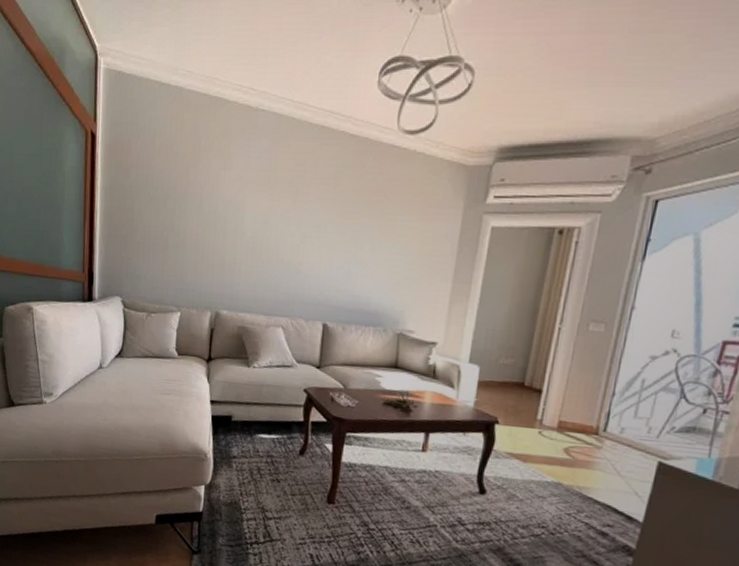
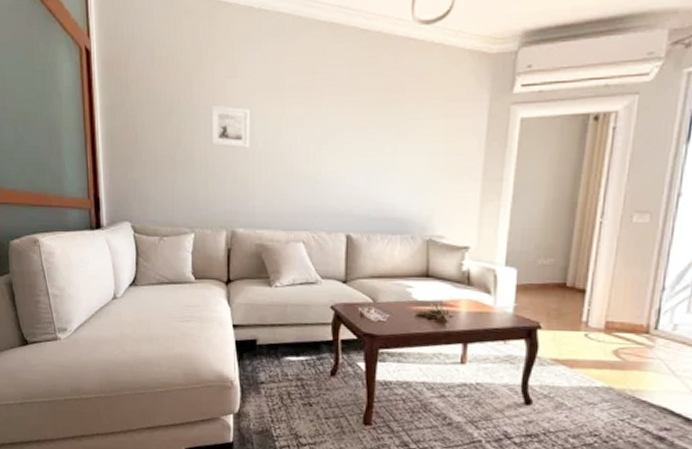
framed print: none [202,193,241,236] -> present [211,104,250,149]

